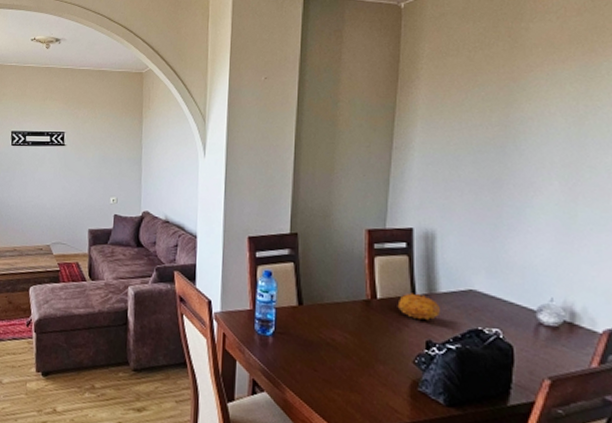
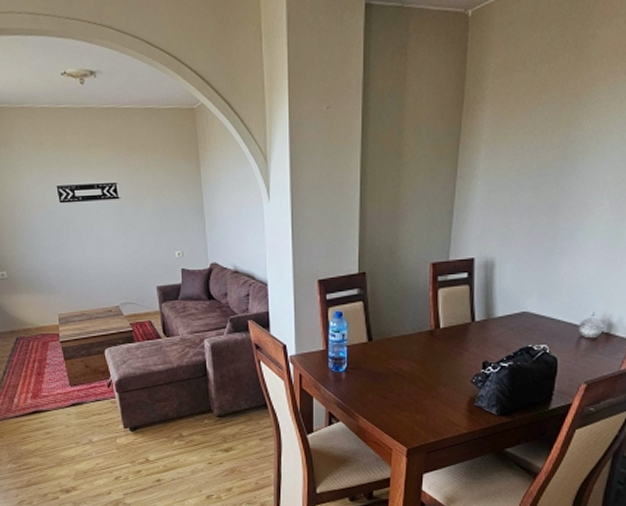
fruit: present [397,293,440,321] -> none [458,320,496,344]

